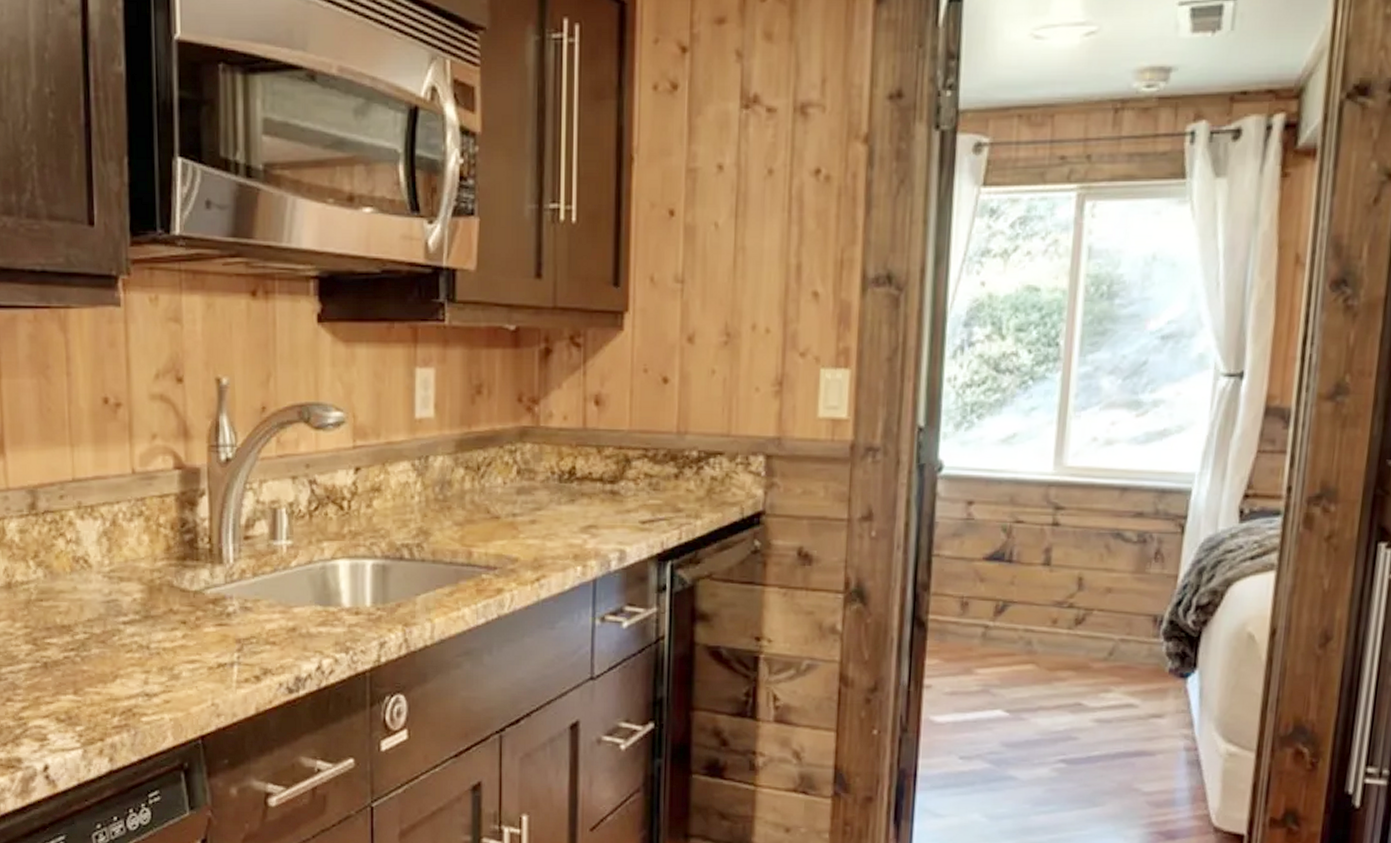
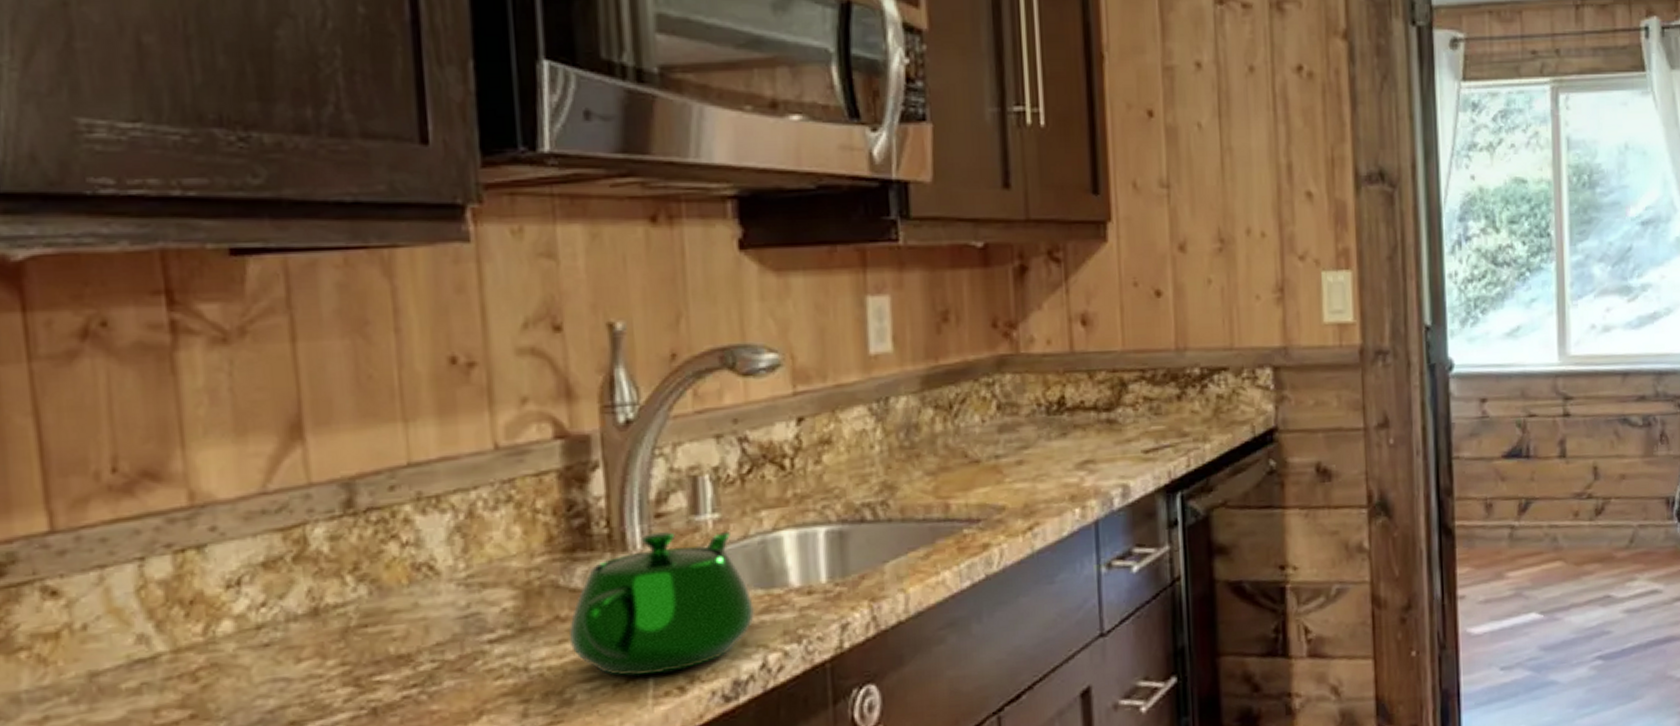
teapot: none [178,550,315,664] -> present [568,530,756,677]

